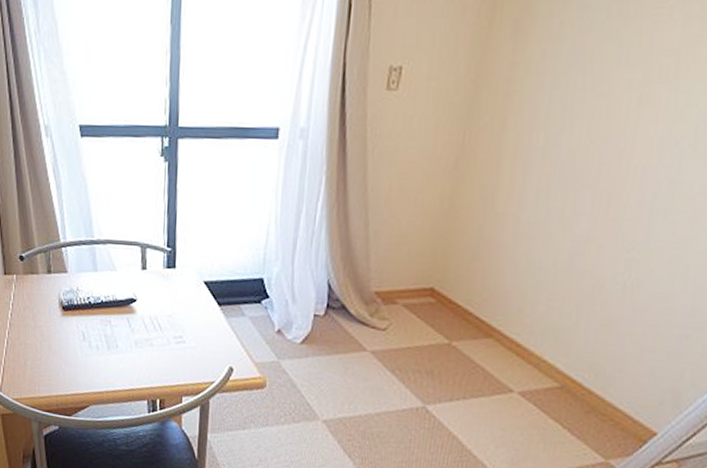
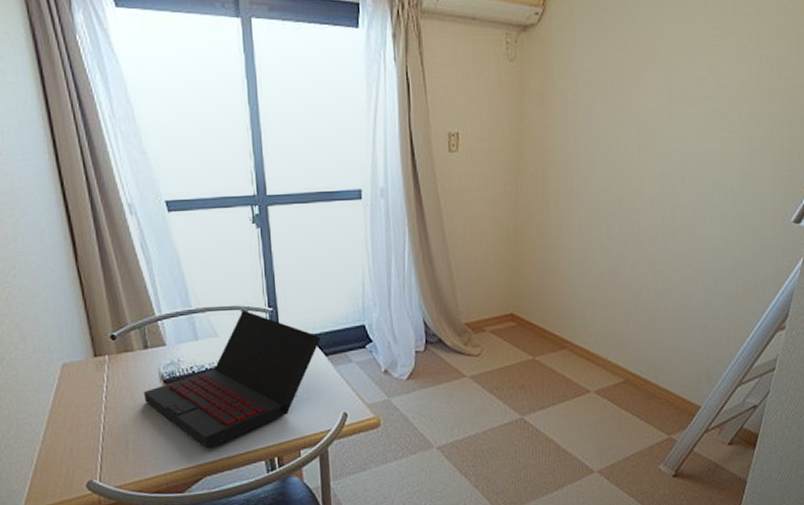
laptop: none [43,246,216,379] -> present [143,310,321,449]

